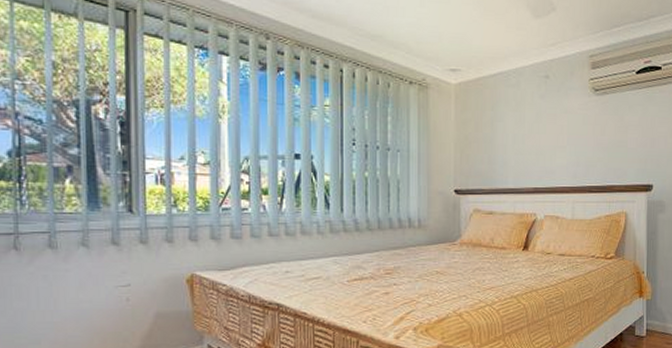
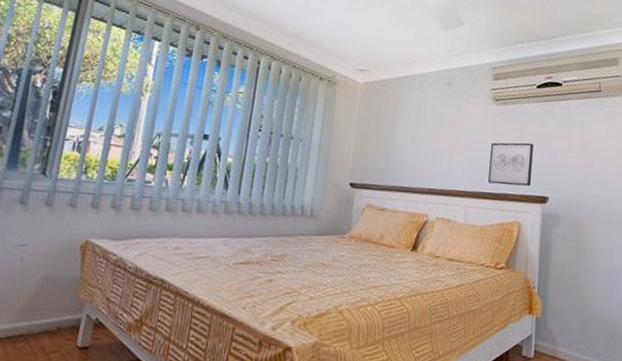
wall art: none [593,132,637,177] -> present [488,142,534,187]

